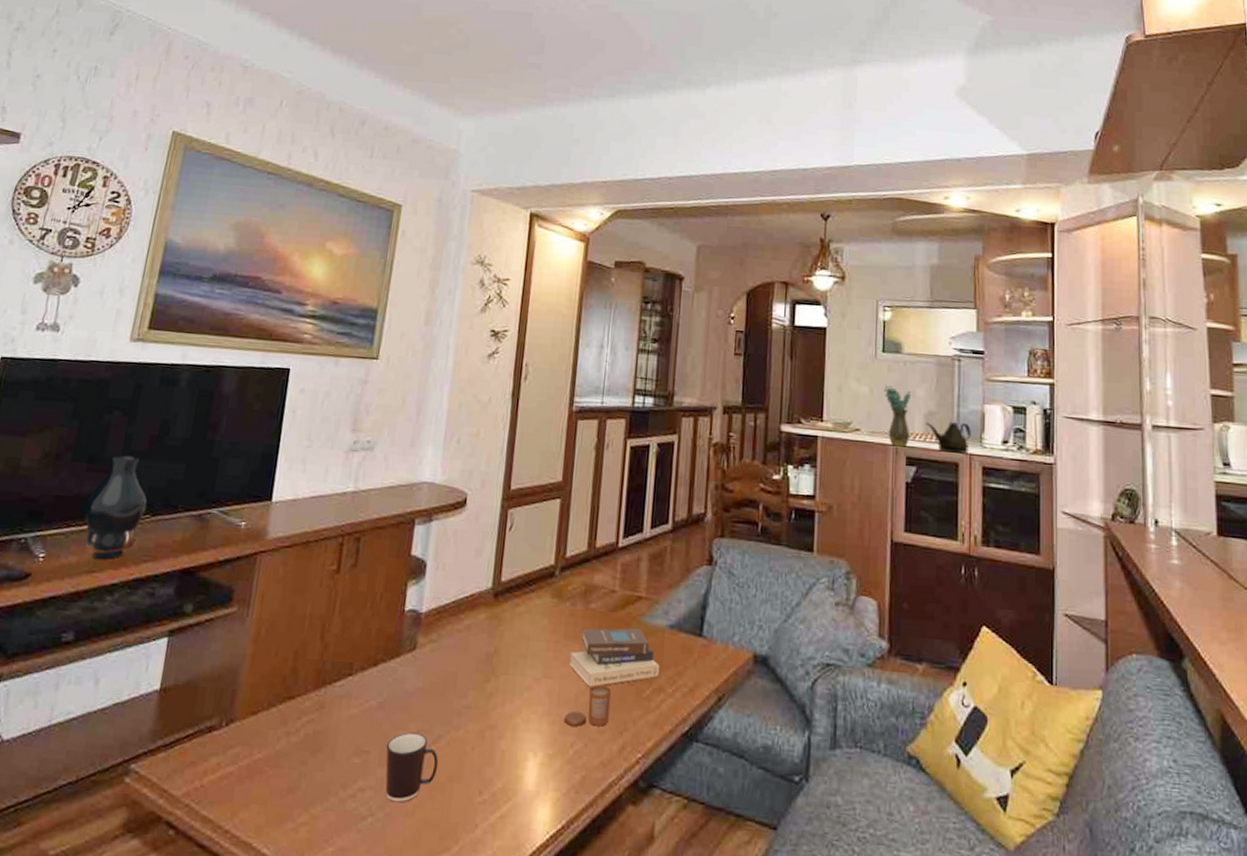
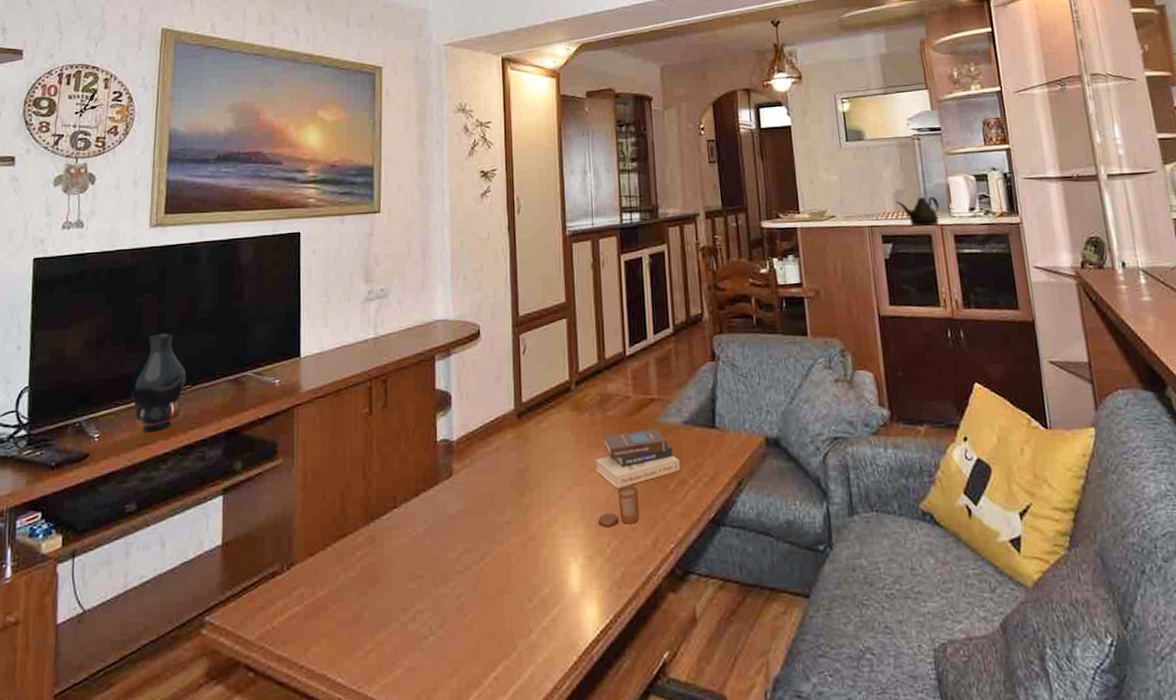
mug: present [385,732,439,803] -> none [437,552,488,619]
vase: present [884,384,911,447] -> none [852,171,883,227]

